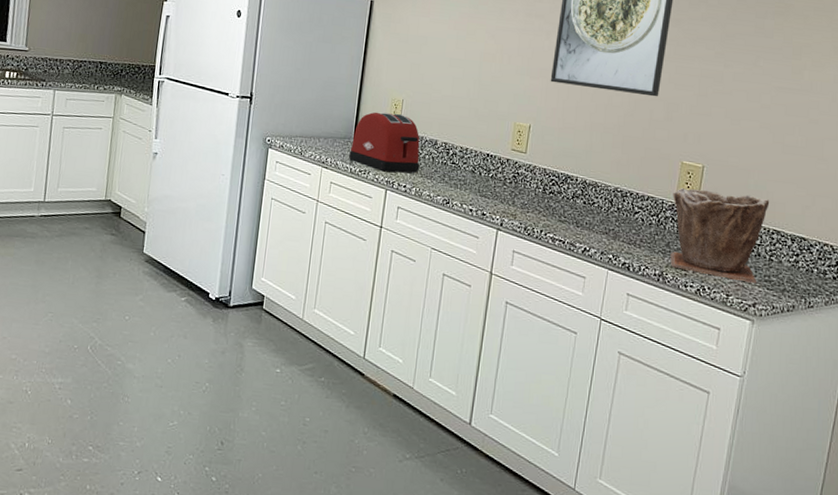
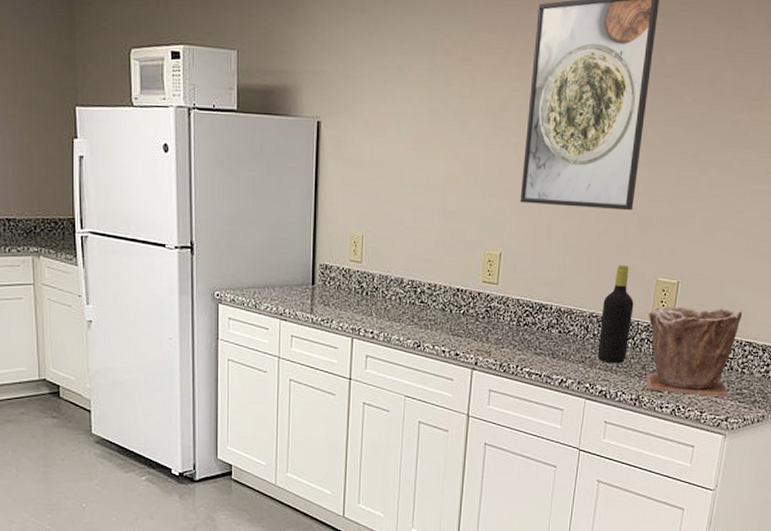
toaster: present [348,112,420,173] -> none [308,251,387,319]
bottle: none [621,145,659,239] -> present [597,264,634,364]

